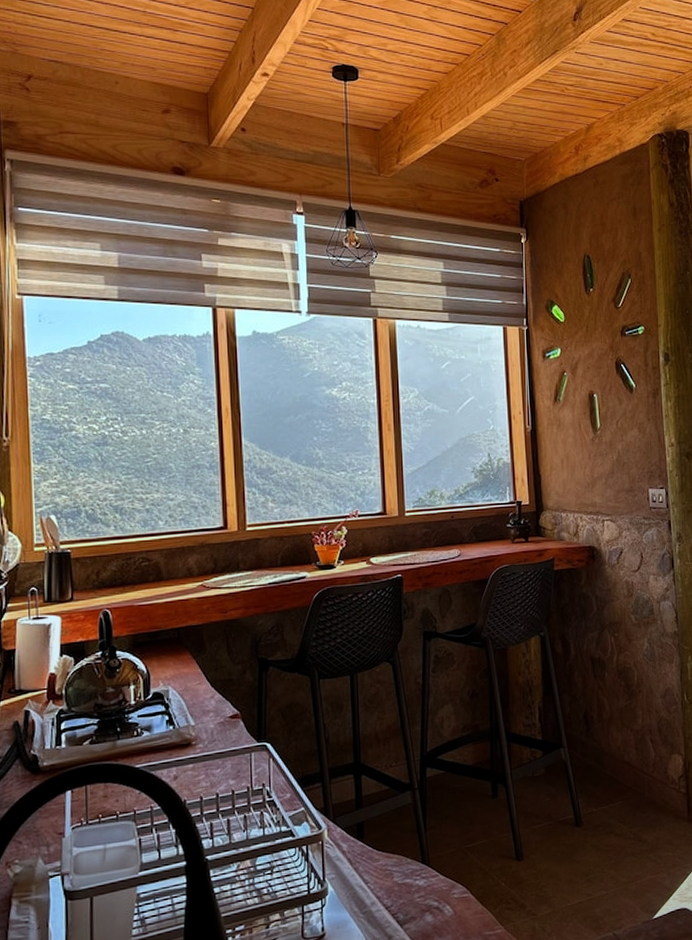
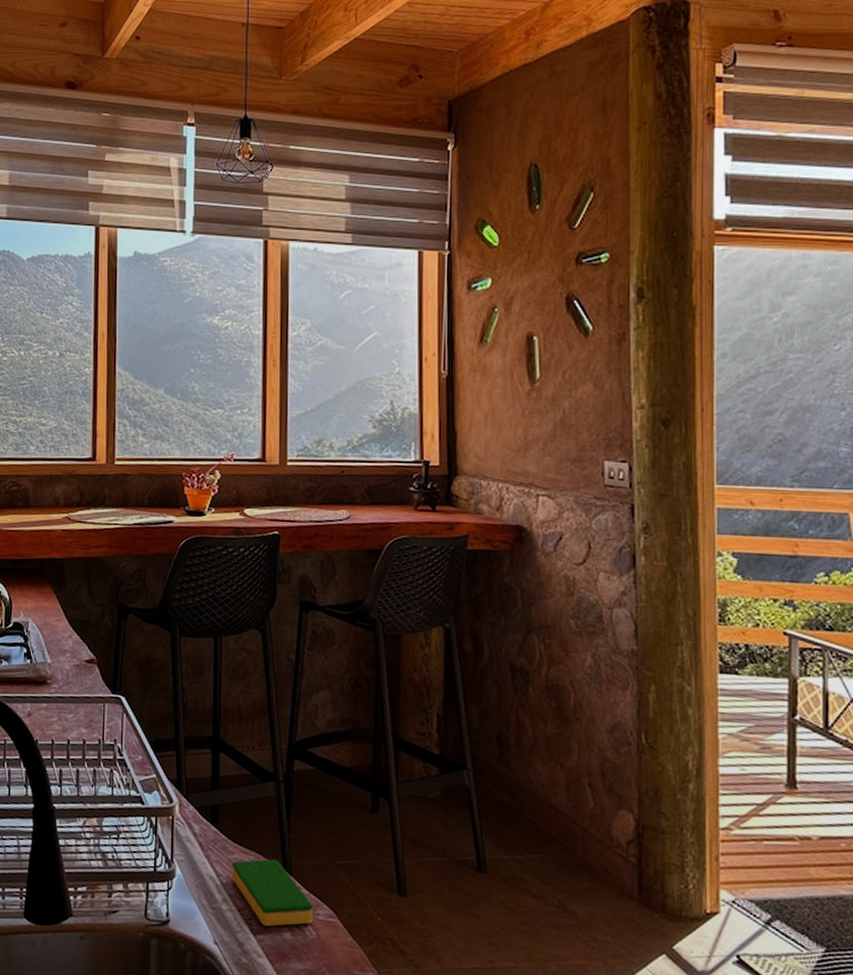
dish sponge: none [378,857,450,916] -> present [232,859,313,927]

